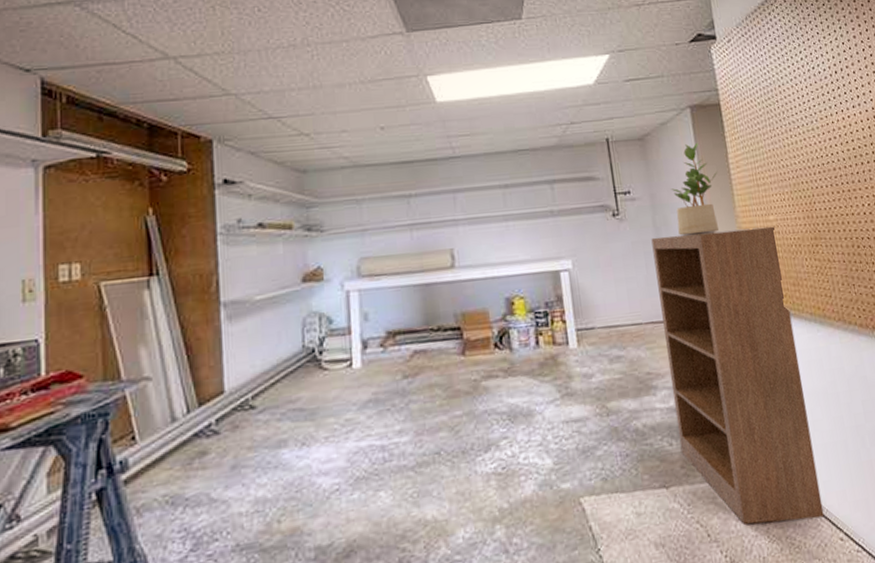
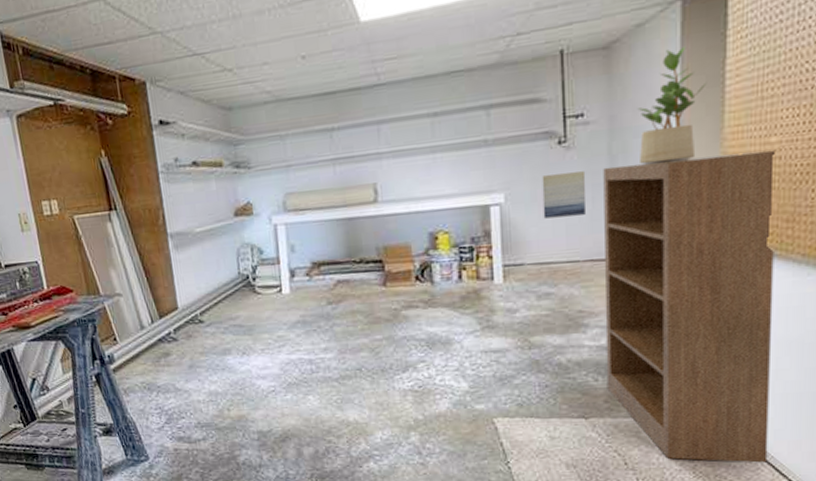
wall art: none [602,241,642,284] -> present [542,171,586,219]

